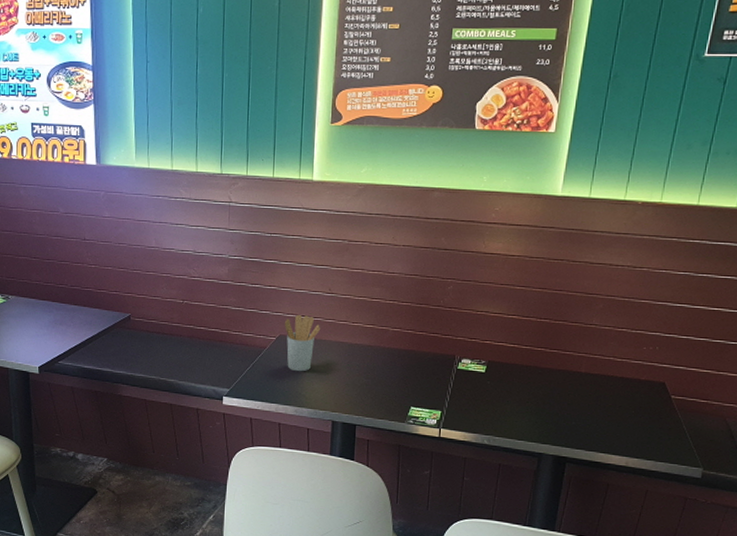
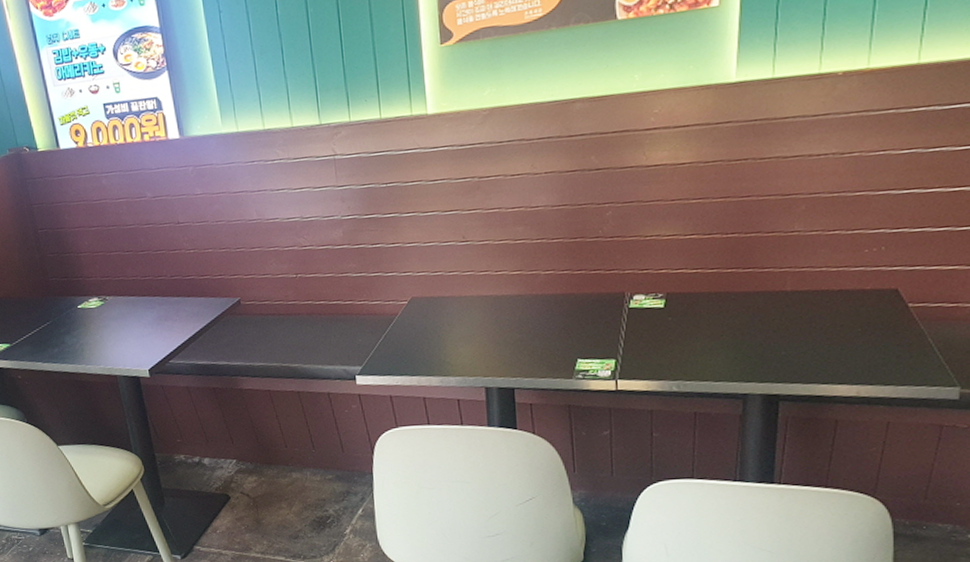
utensil holder: present [284,314,321,372] -> none [415,271,459,337]

